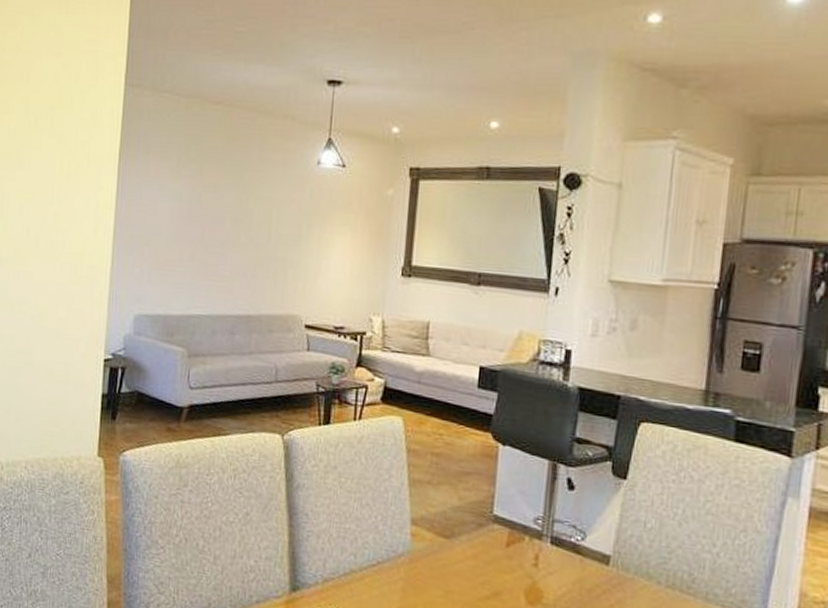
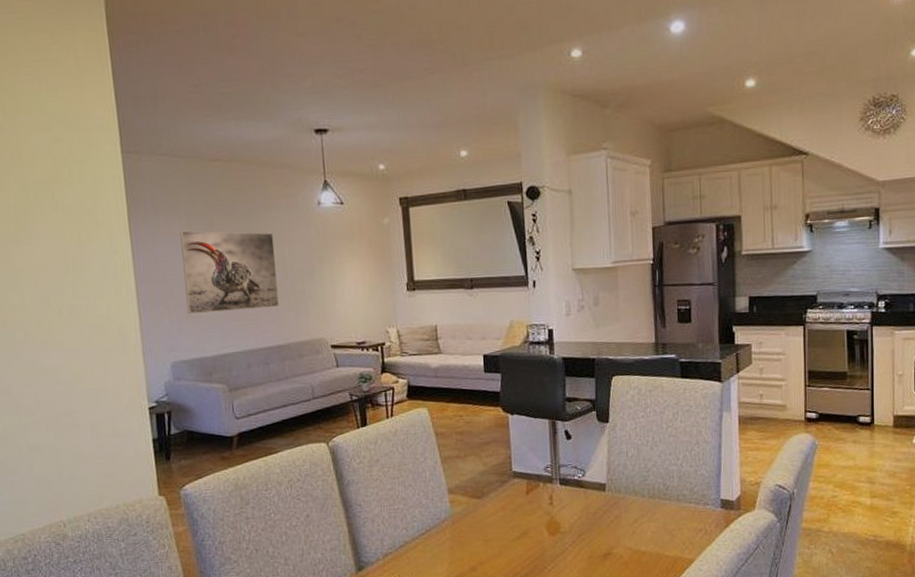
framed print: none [160,175,263,273] -> present [180,230,279,315]

